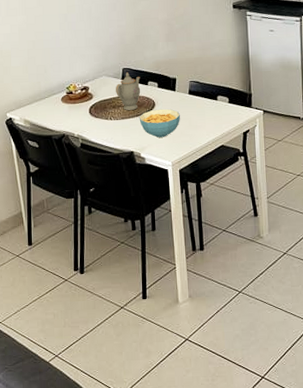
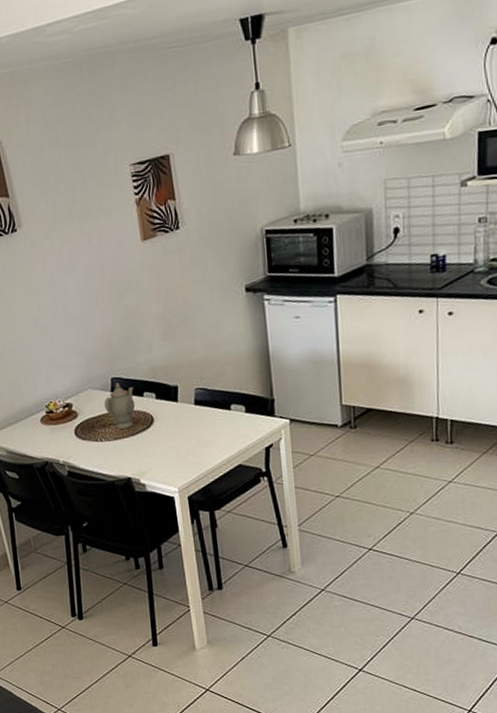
cereal bowl: present [139,109,181,138] -> none [135,424,186,460]

